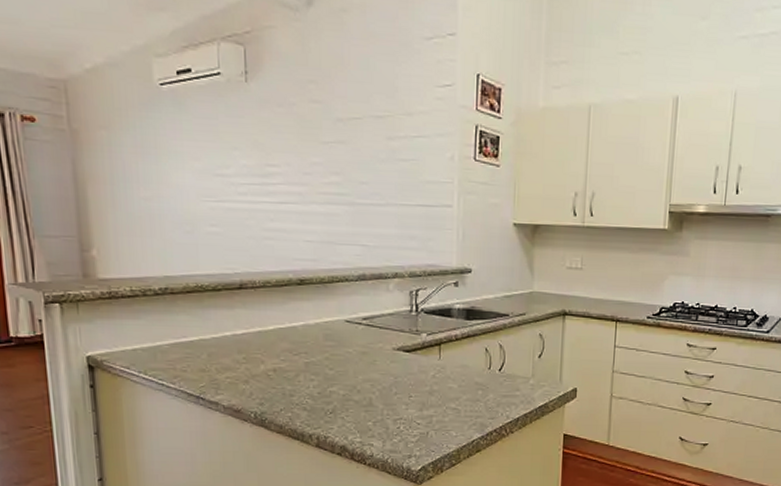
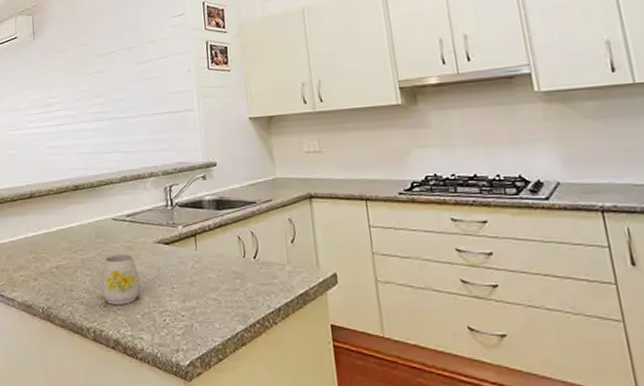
mug: none [314,359,373,412] -> present [89,254,140,305]

